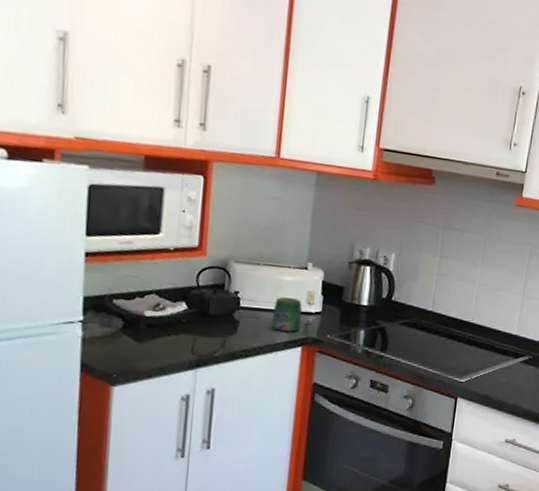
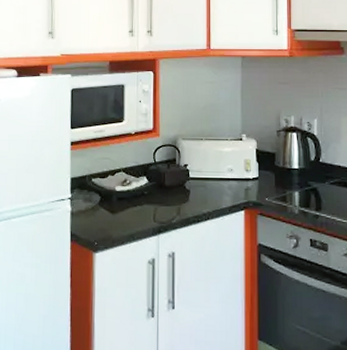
jar: present [272,297,302,332] -> none [217,166,241,197]

